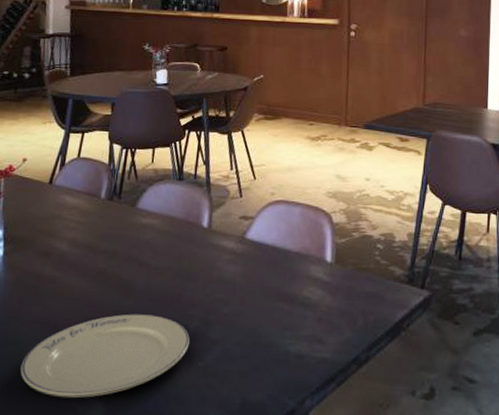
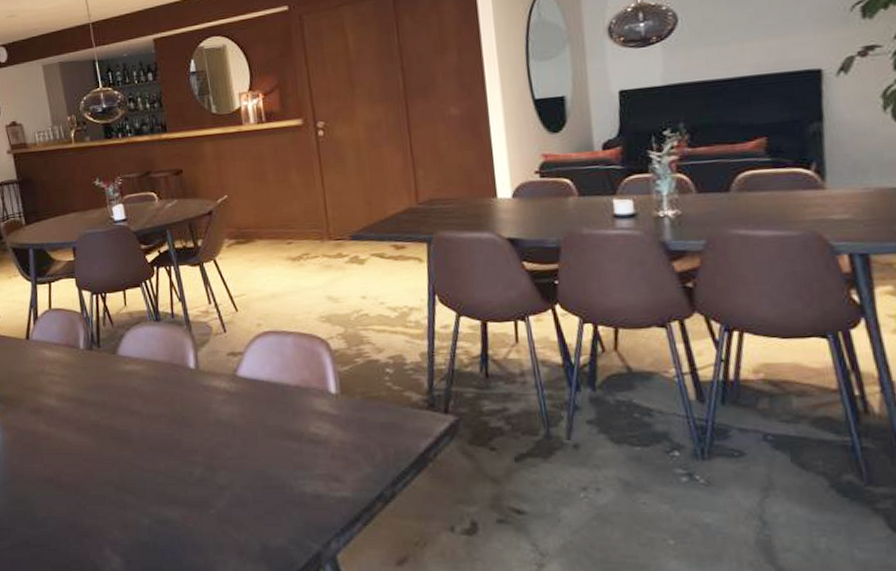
plate: present [20,313,190,399] -> none [34,464,197,553]

